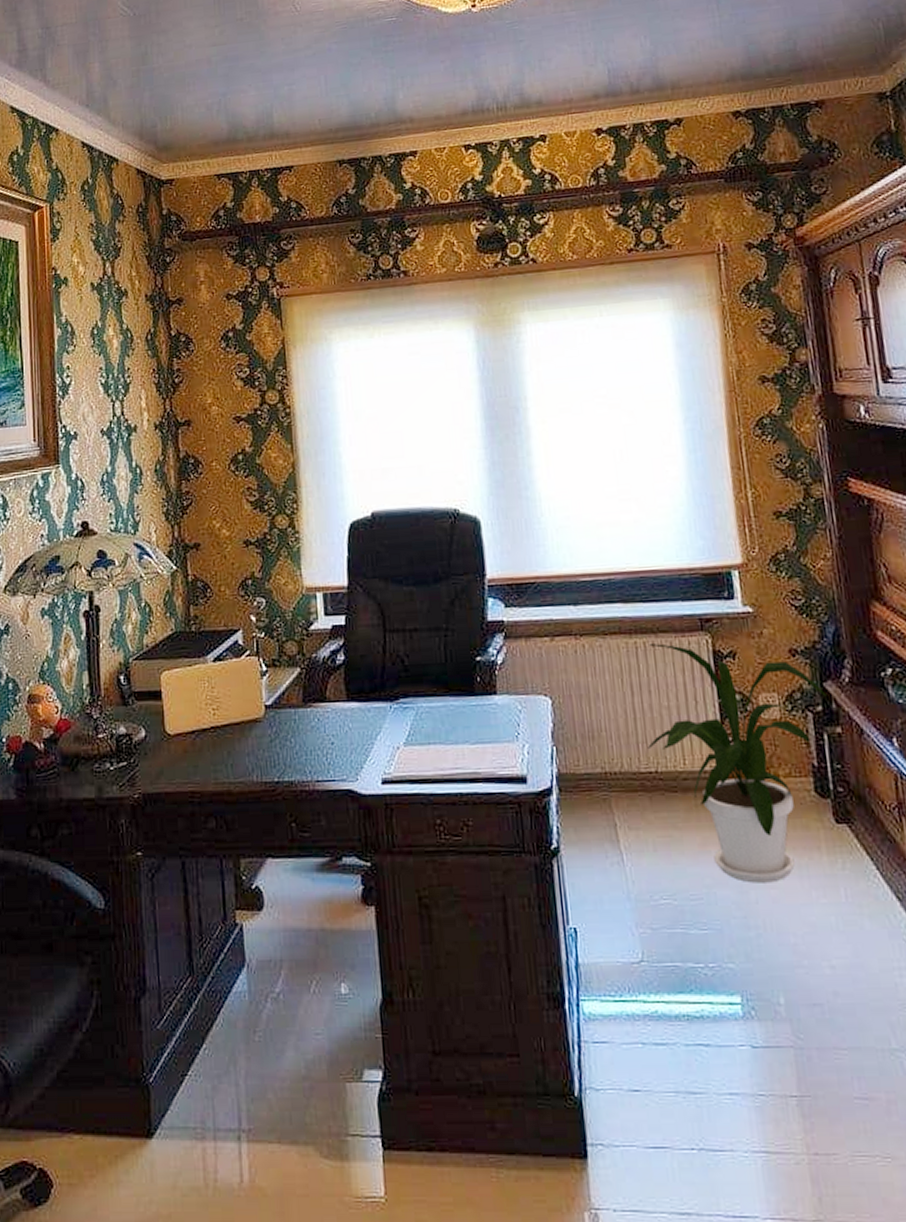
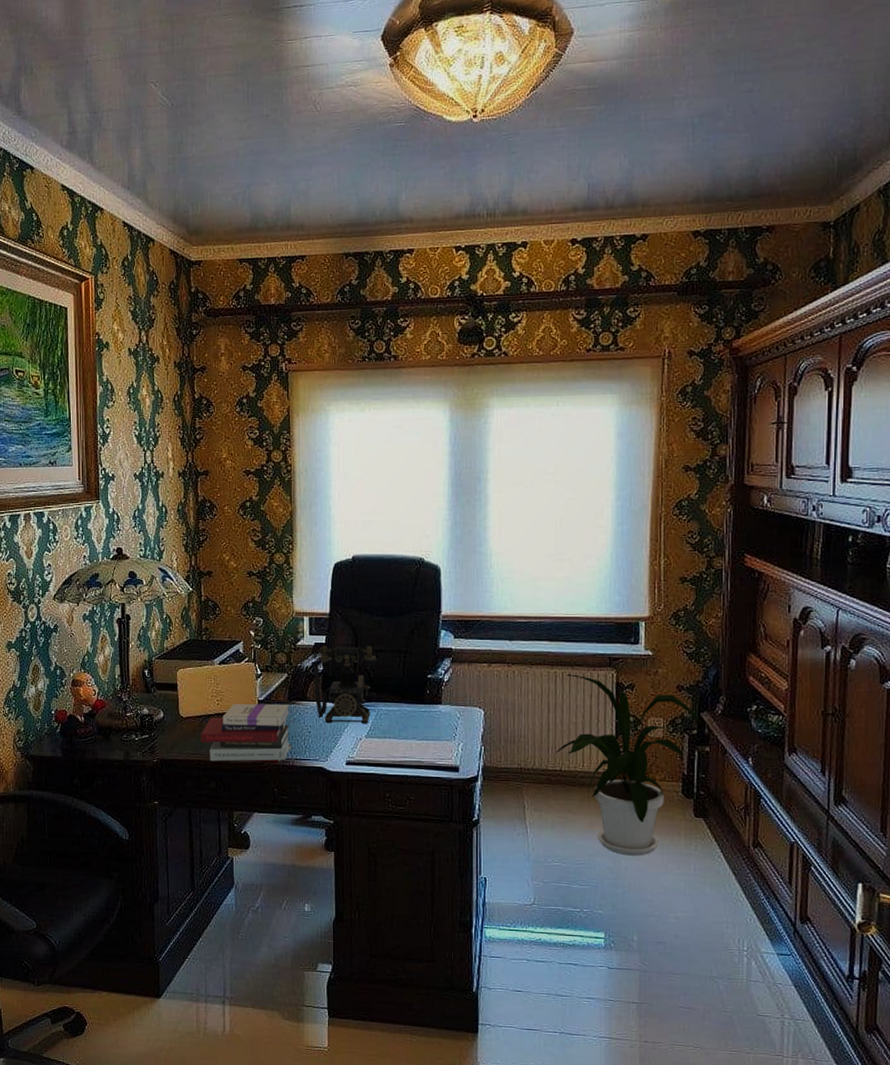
books: none [194,709,311,792] -> present [201,704,292,763]
telephone: none [330,624,415,730] -> present [313,645,377,724]

